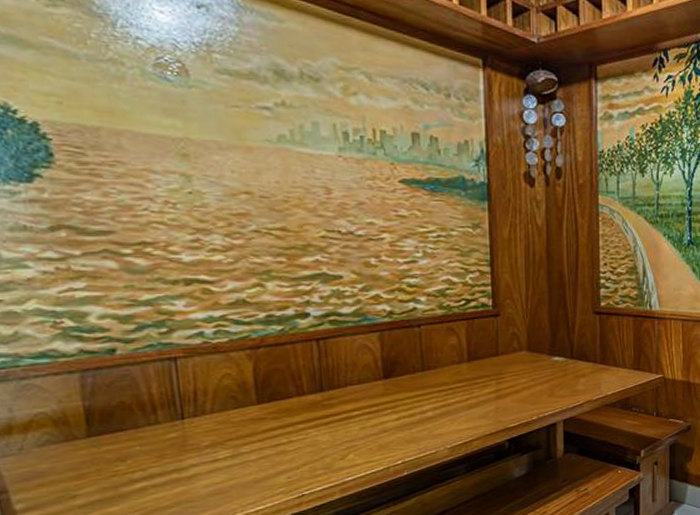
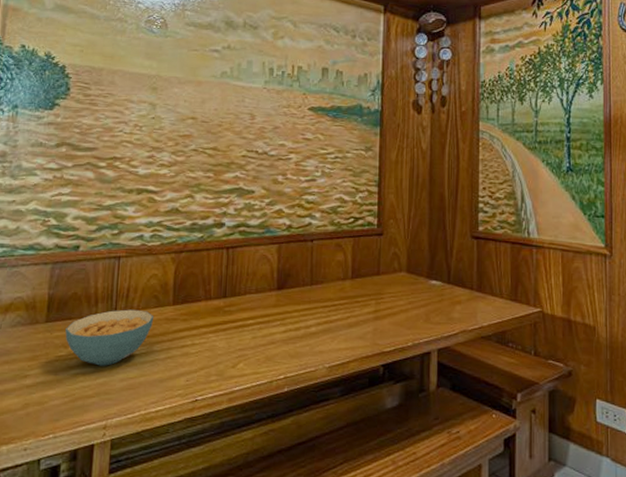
cereal bowl: none [117,413,236,476] -> present [65,309,154,366]

